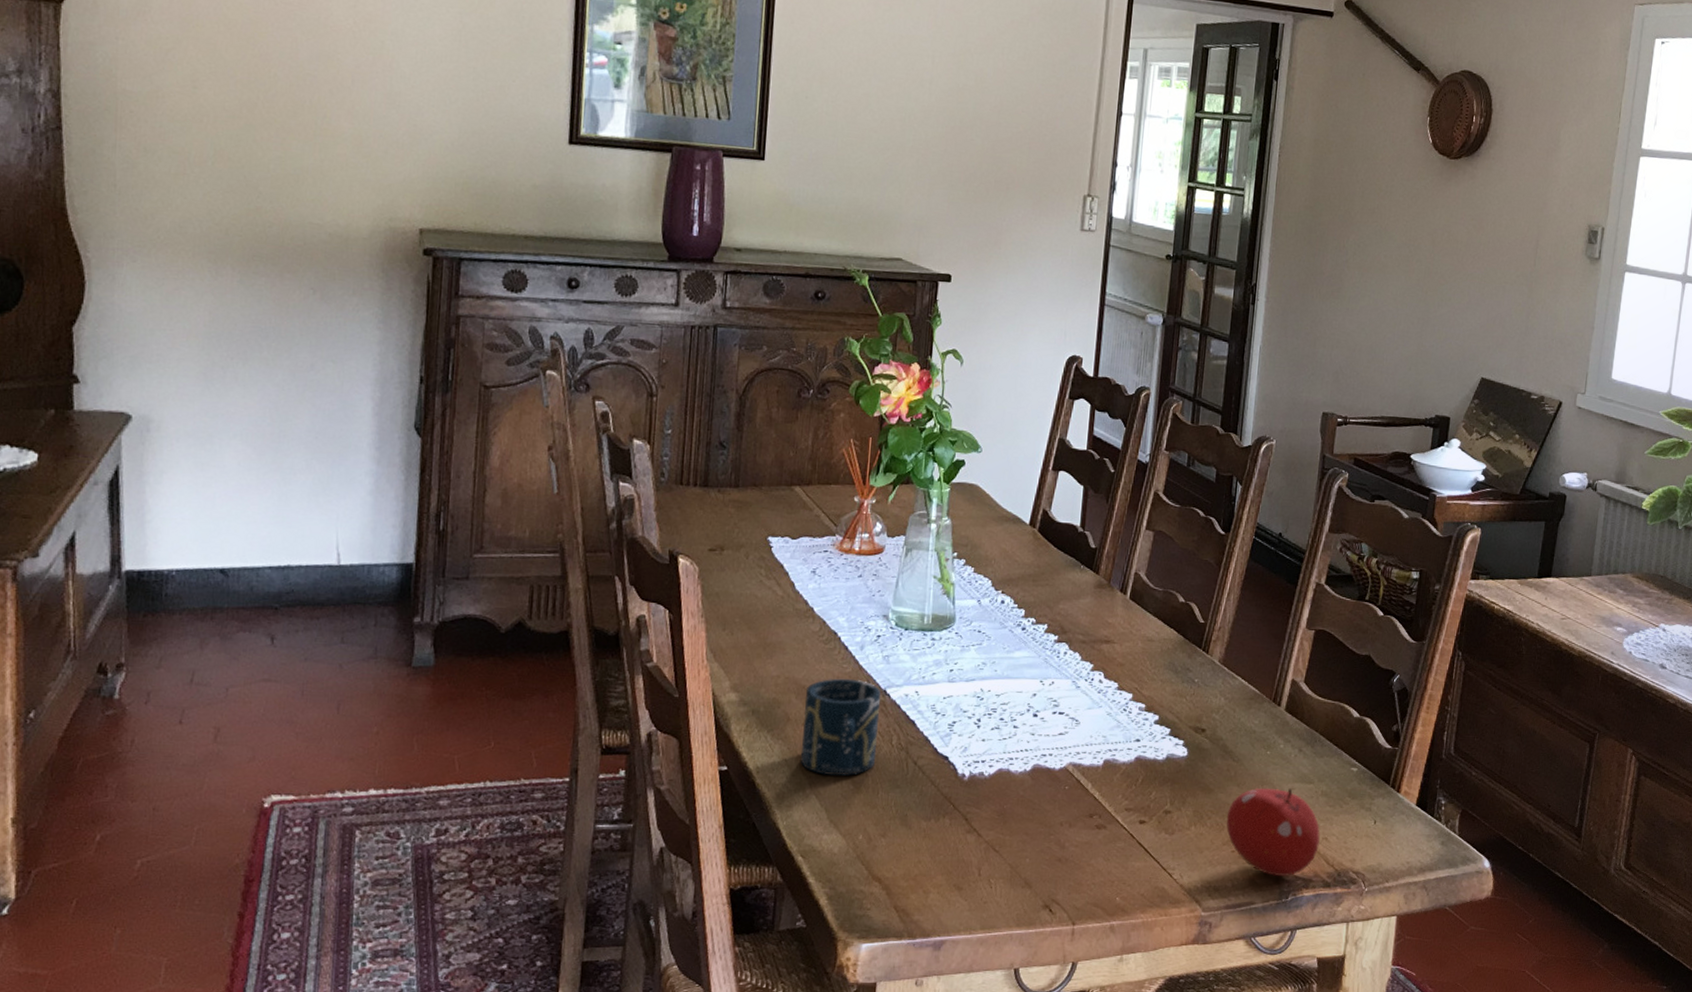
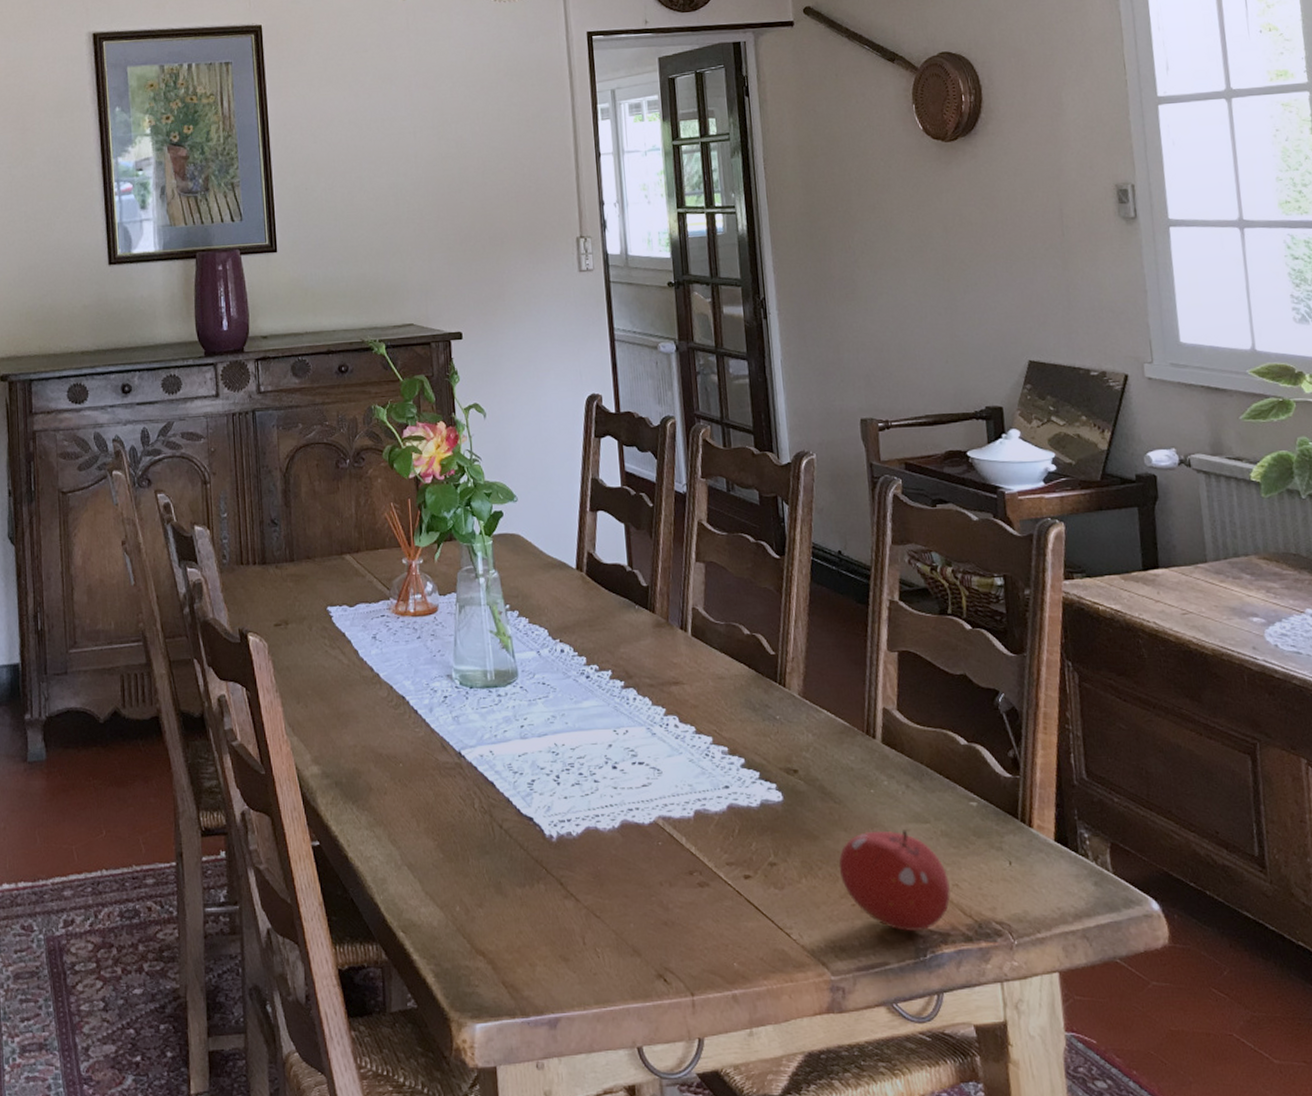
cup: present [801,678,882,776] -> none [383,743,461,844]

